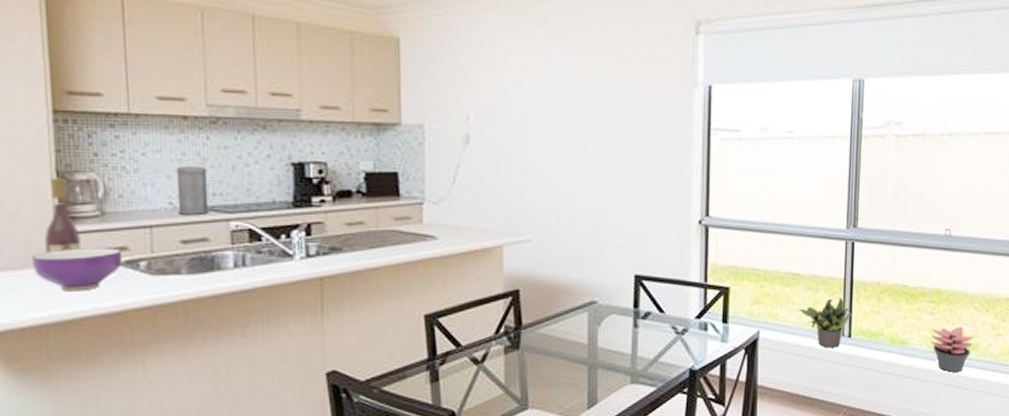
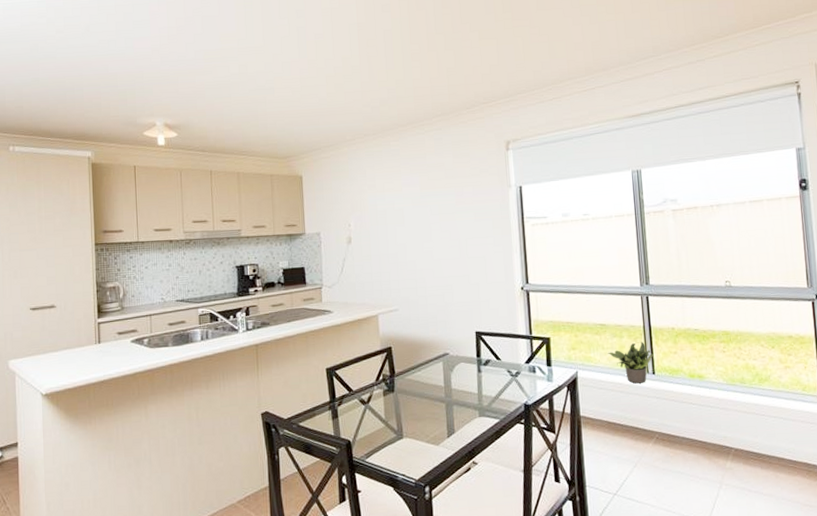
bowl: present [31,248,123,292] -> none [81,331,134,362]
wine bottle: present [45,177,81,254] -> none [89,286,109,337]
canister: present [176,167,209,216] -> none [165,273,186,307]
succulent plant: present [931,326,975,373] -> none [724,361,766,402]

